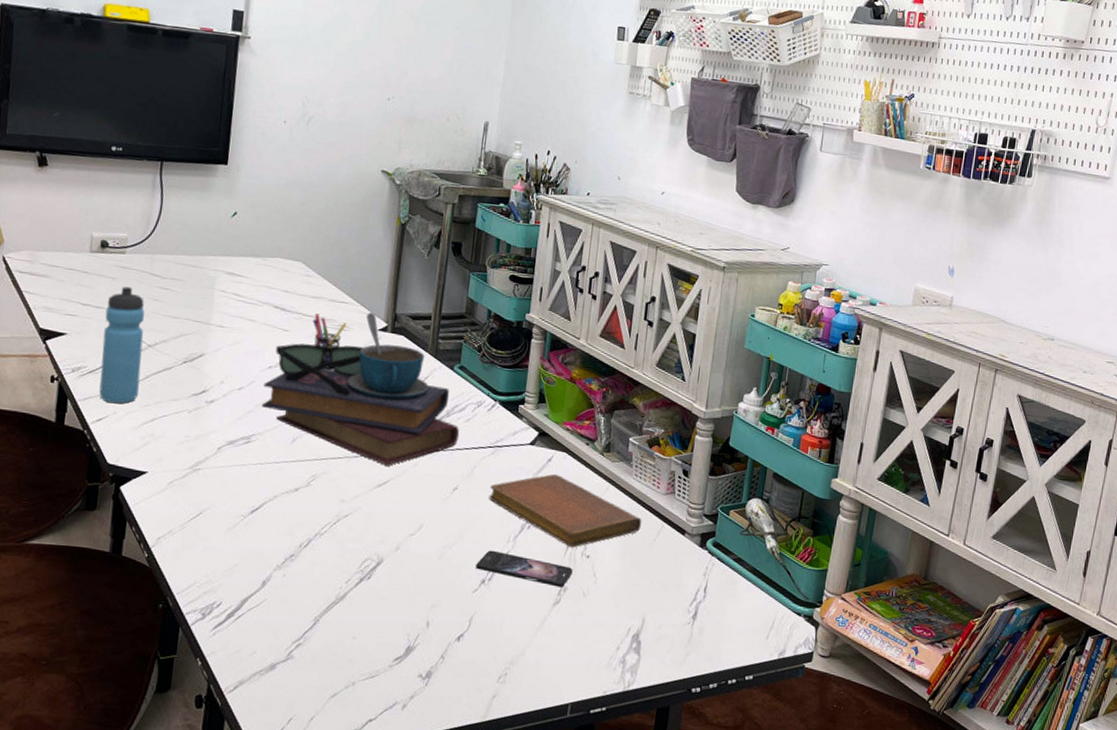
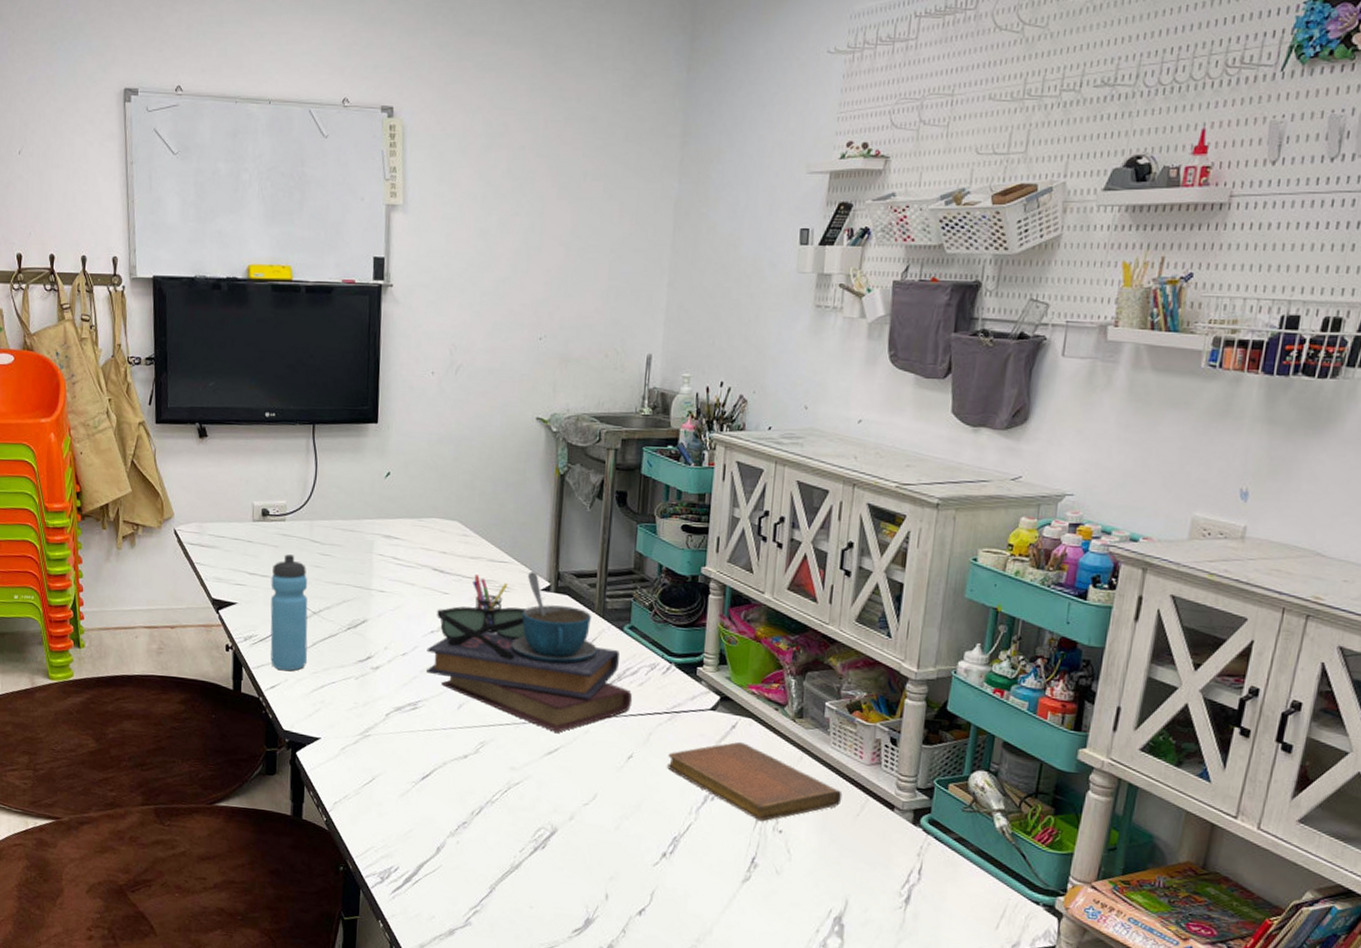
smartphone: present [476,550,573,588] -> none [656,822,764,864]

